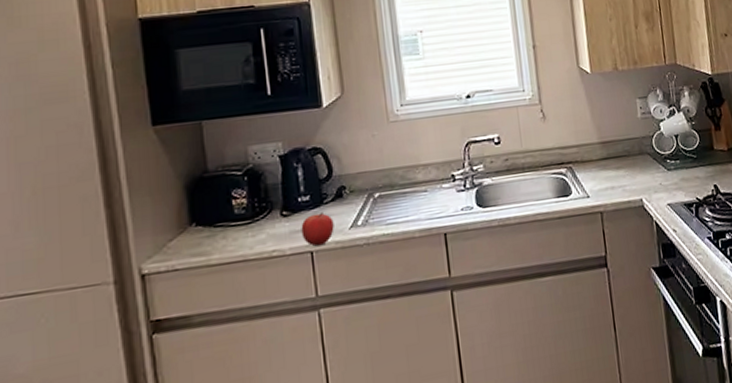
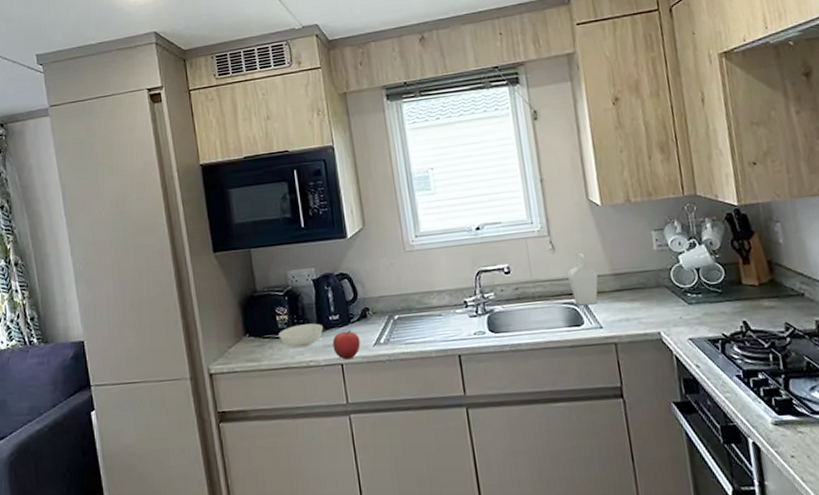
bowl: none [234,206,291,238] -> present [278,323,324,349]
soap bottle: none [556,120,586,176] -> present [566,252,598,306]

